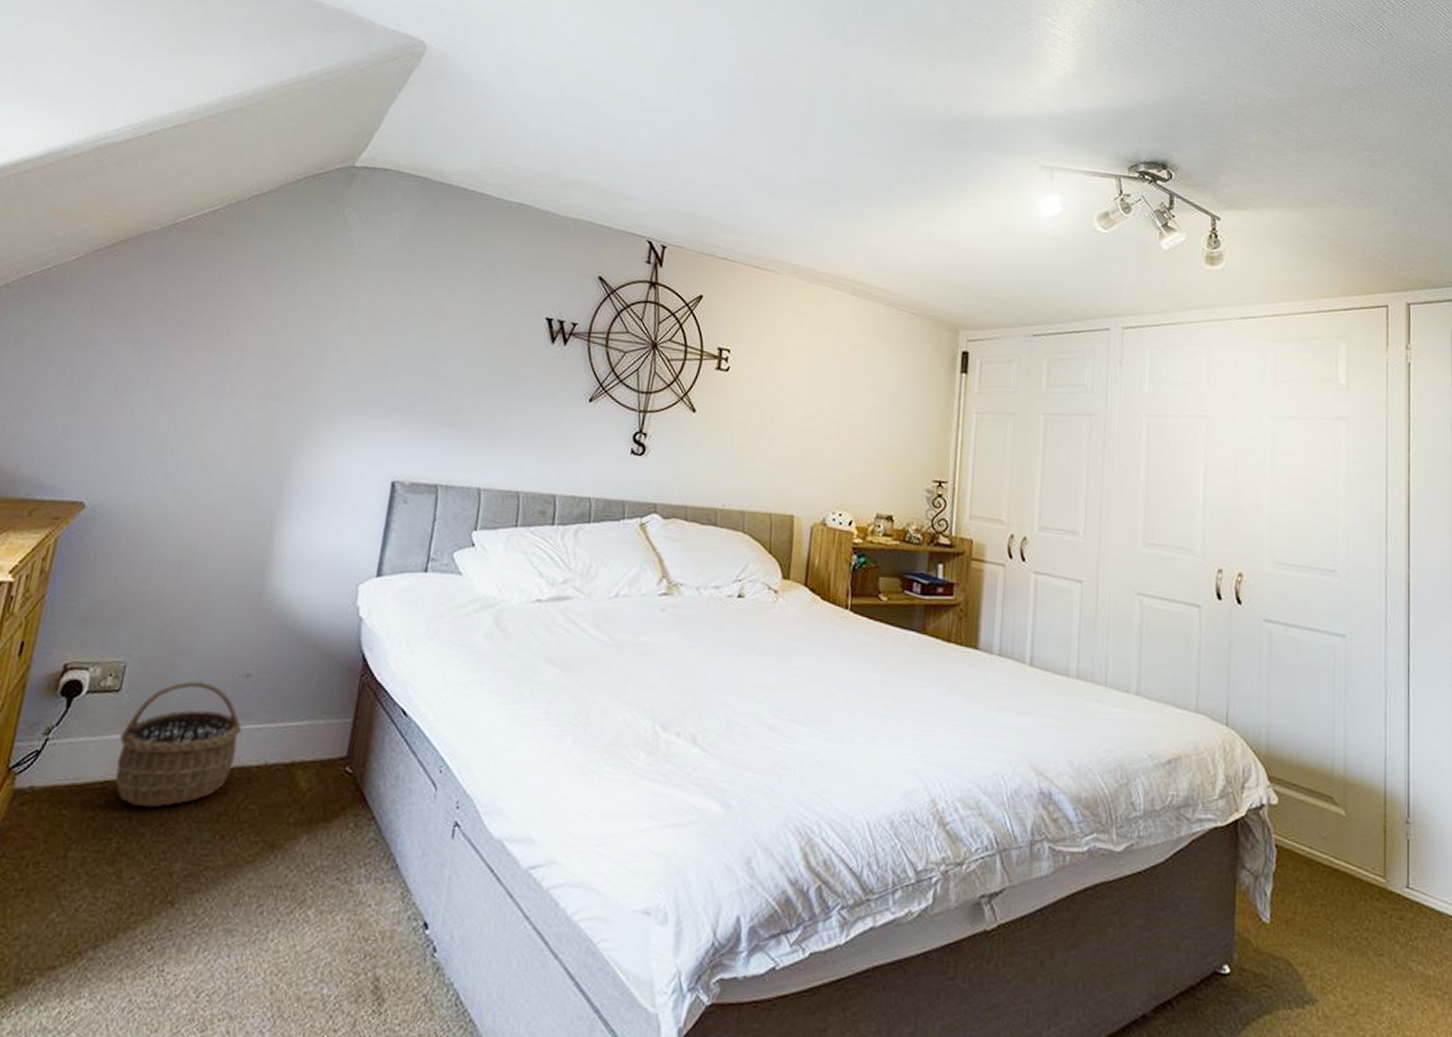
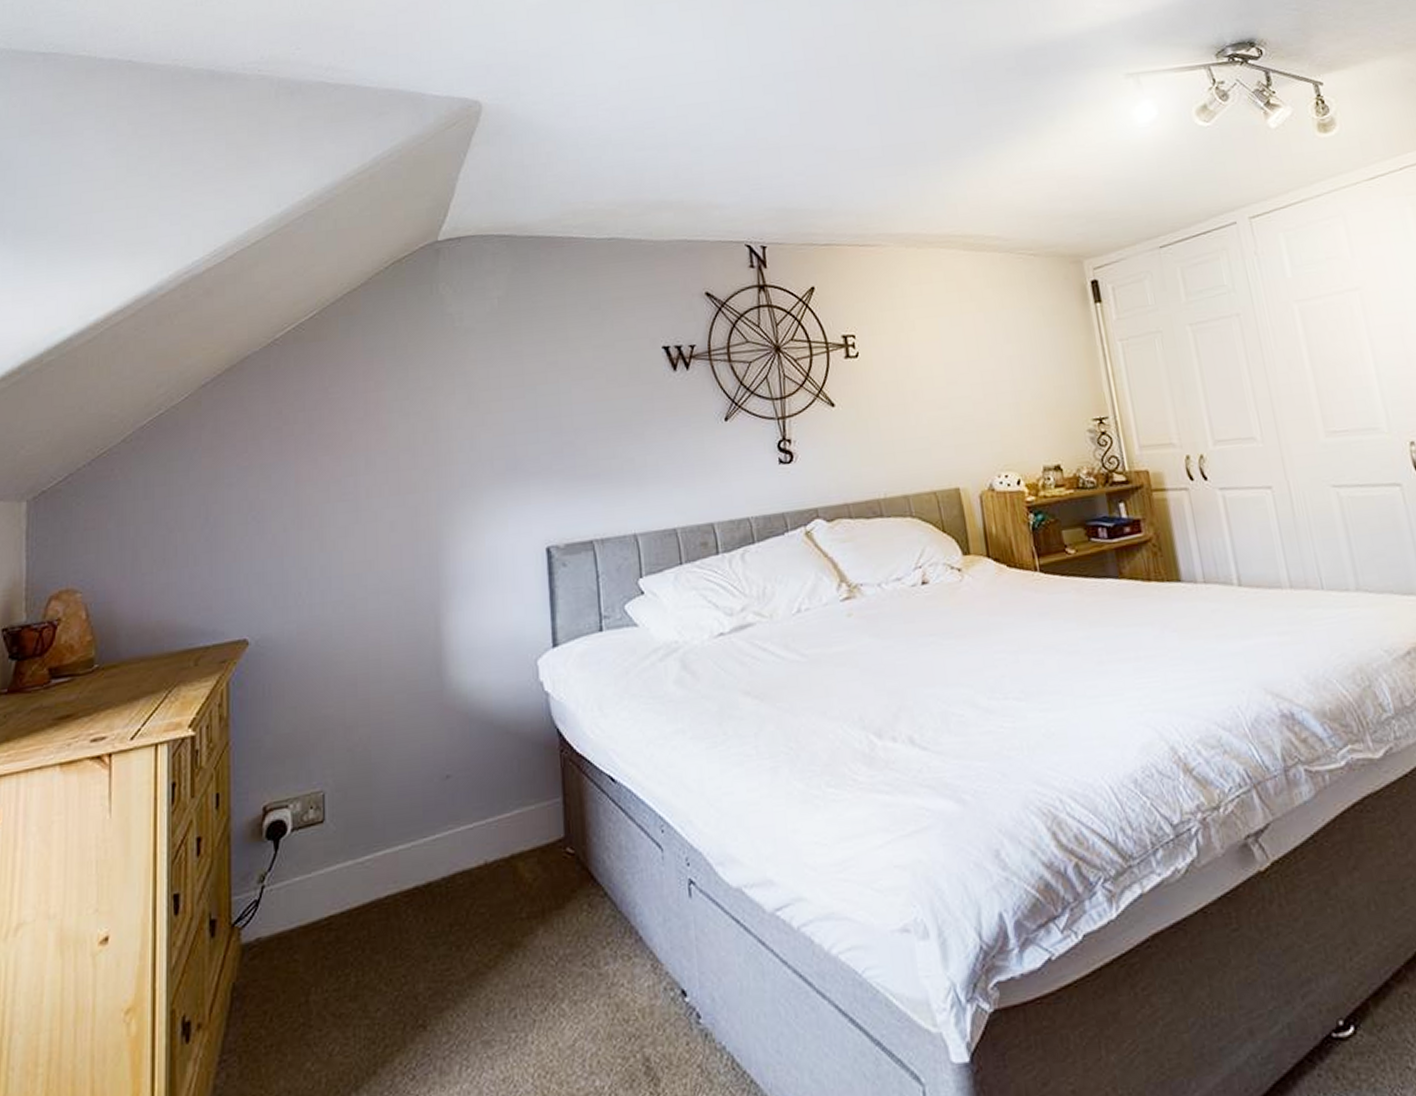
wicker basket: present [114,681,243,808] -> none [333,793,454,935]

